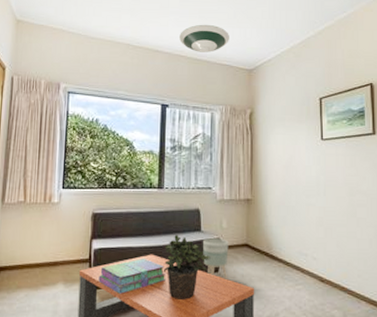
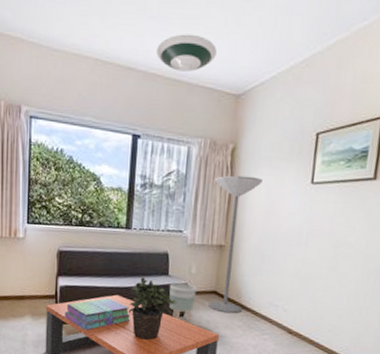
floor lamp: none [237,136,279,265] -> present [208,175,263,313]

